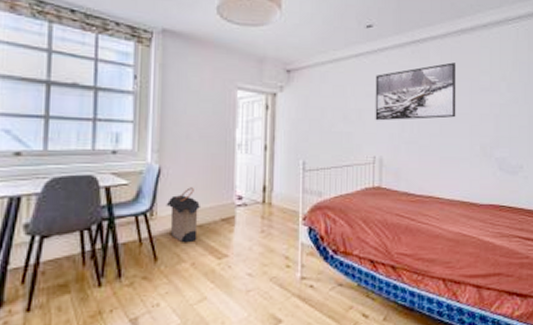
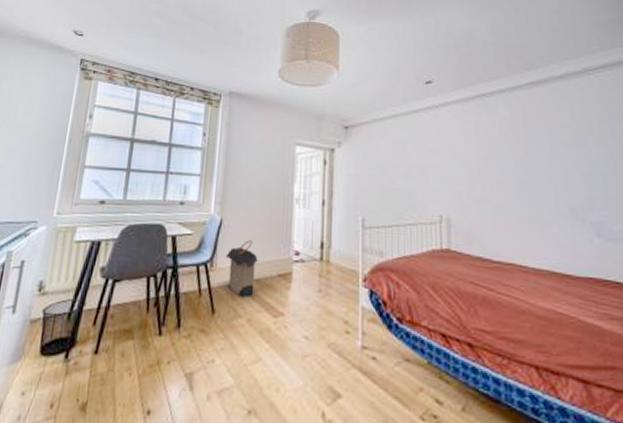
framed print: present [375,62,456,121] -> none [438,116,535,178]

